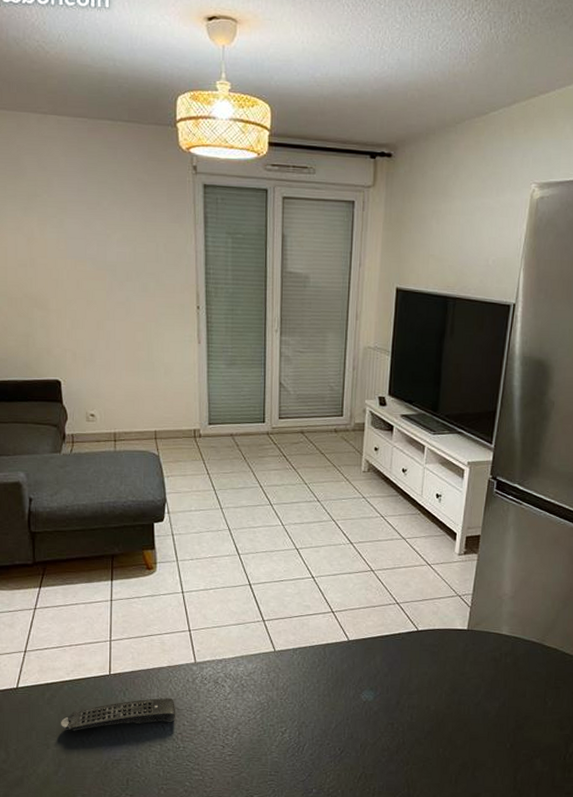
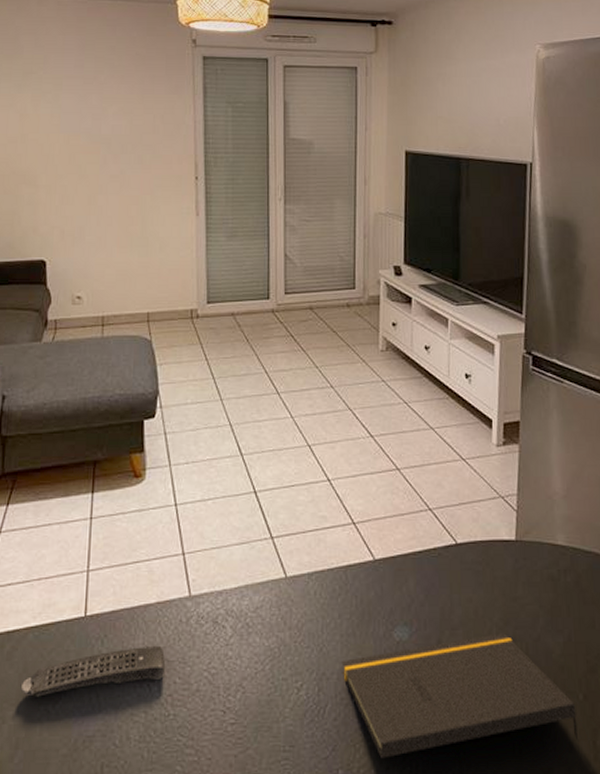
notepad: none [318,698,504,783] -> present [341,633,579,759]

